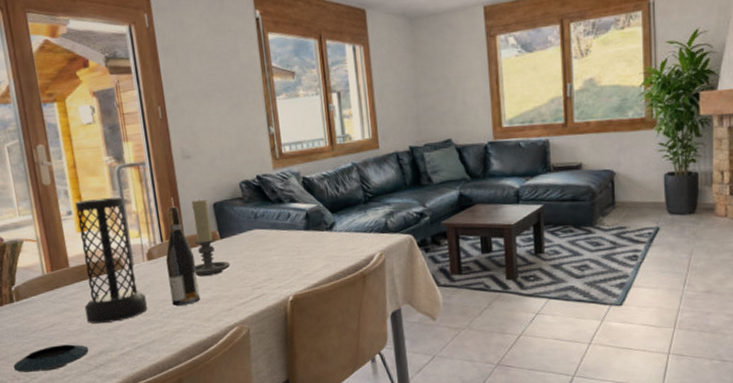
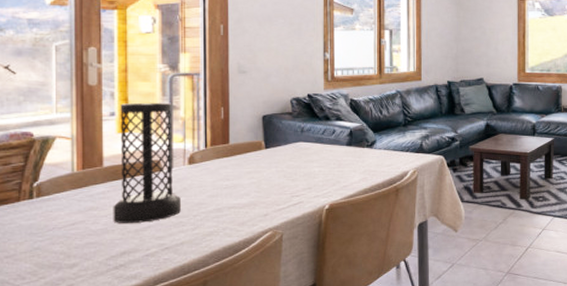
saucer: present [13,344,89,373] -> none [19,244,110,273]
wine bottle: present [165,206,201,306] -> none [208,116,237,209]
candle holder: present [191,199,230,276] -> none [236,111,272,182]

